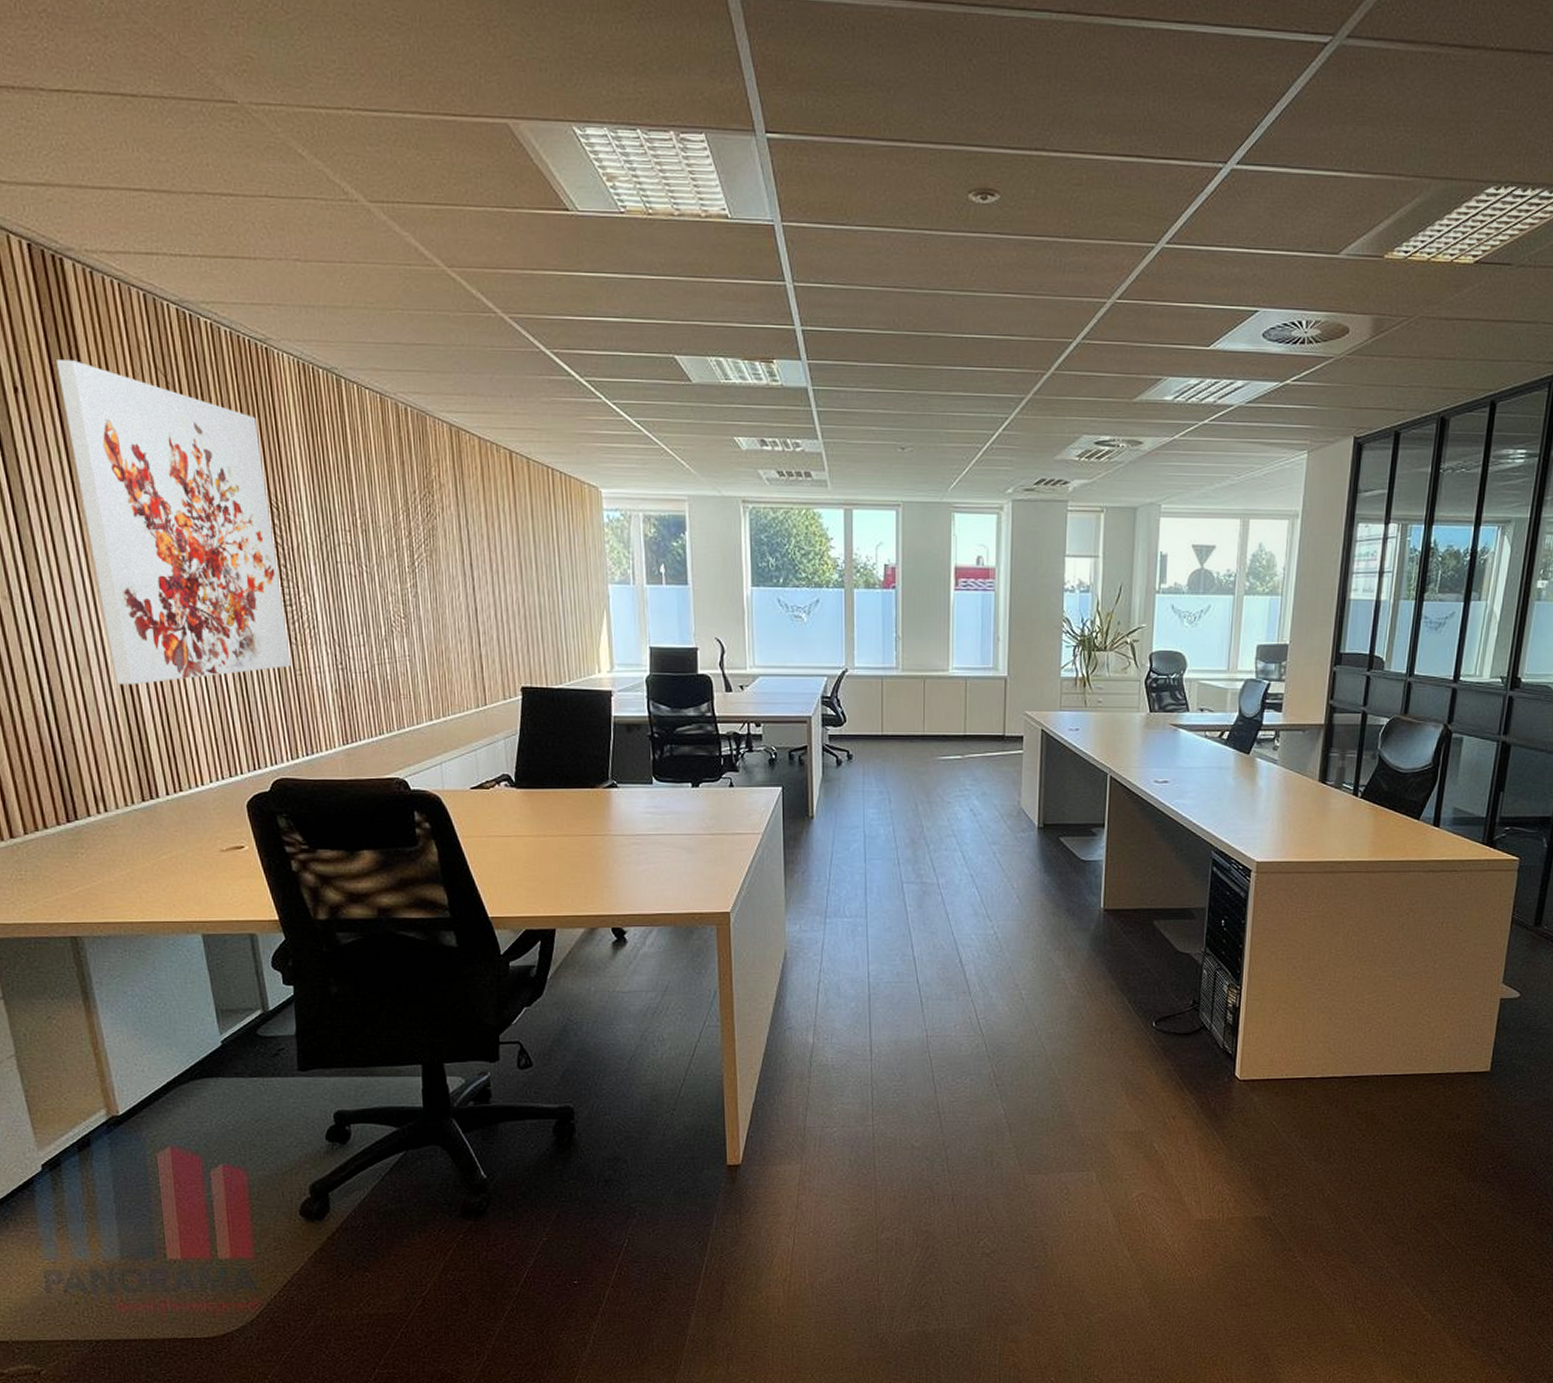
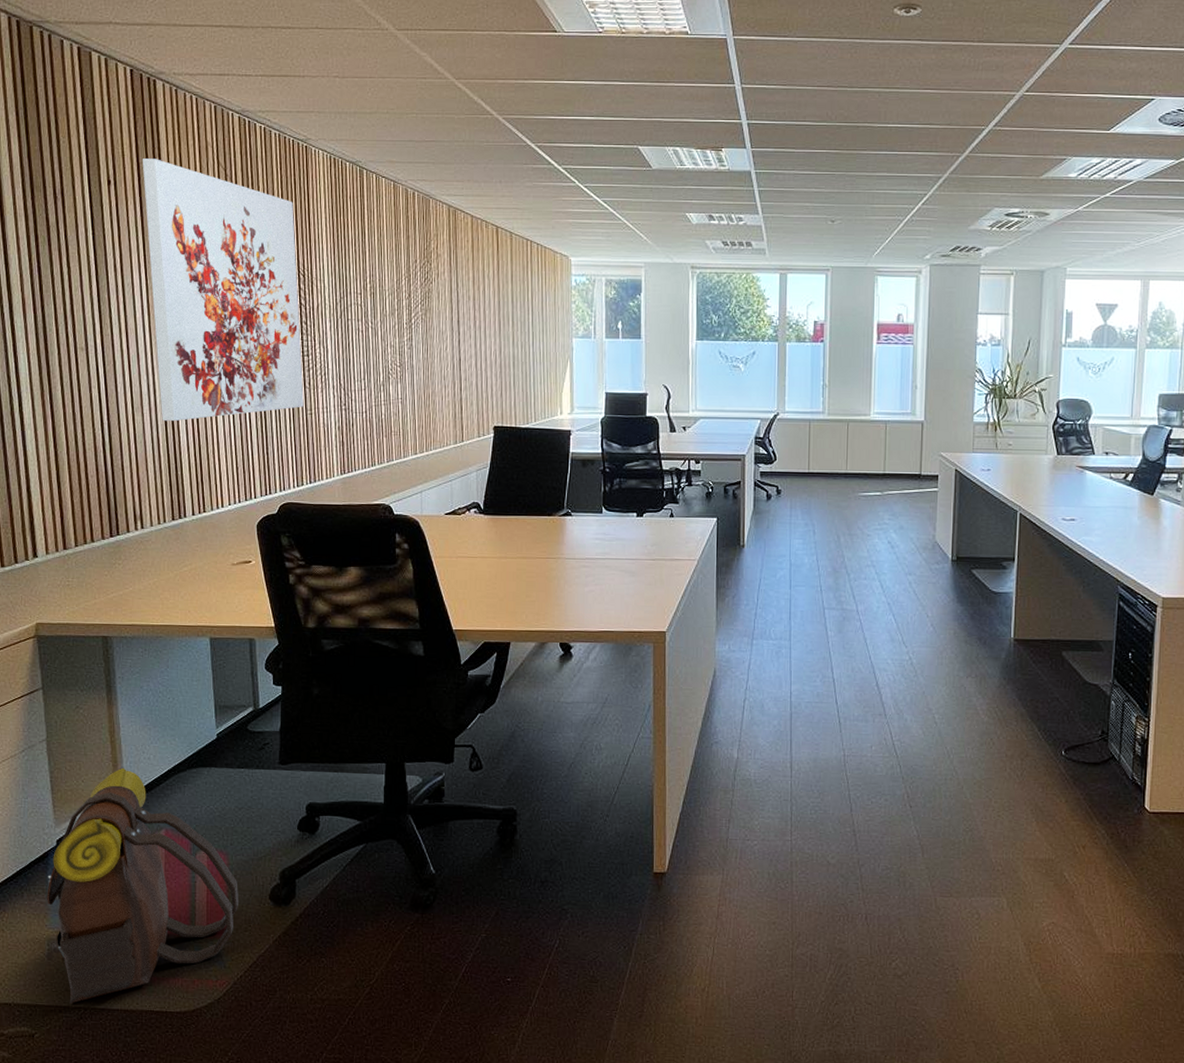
backpack: none [36,1082,266,1337] -> present [47,767,239,1004]

